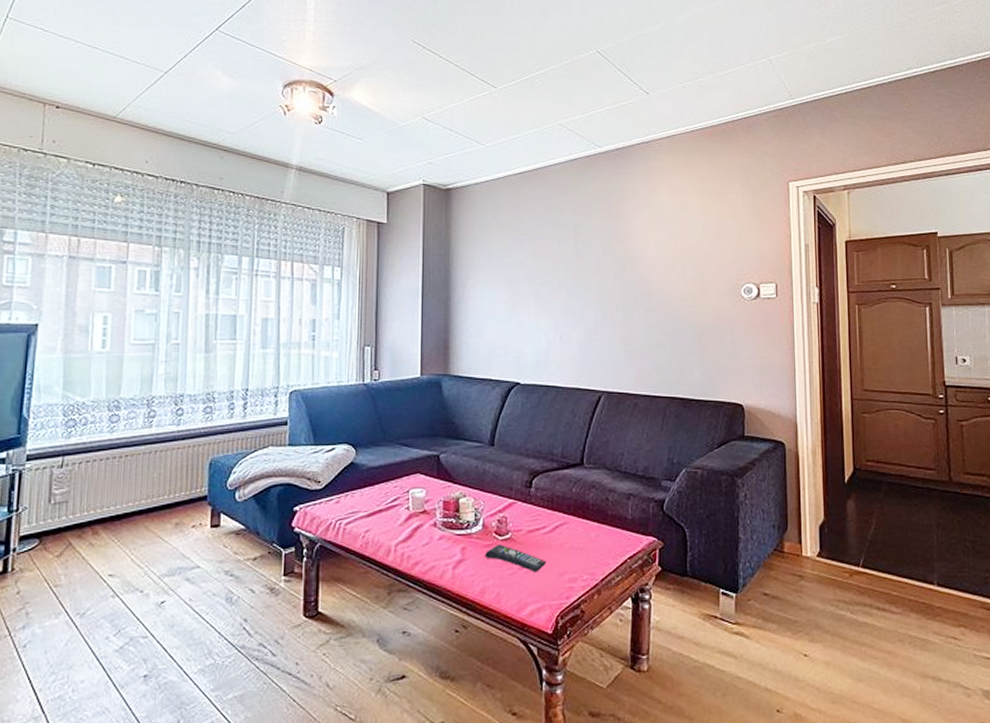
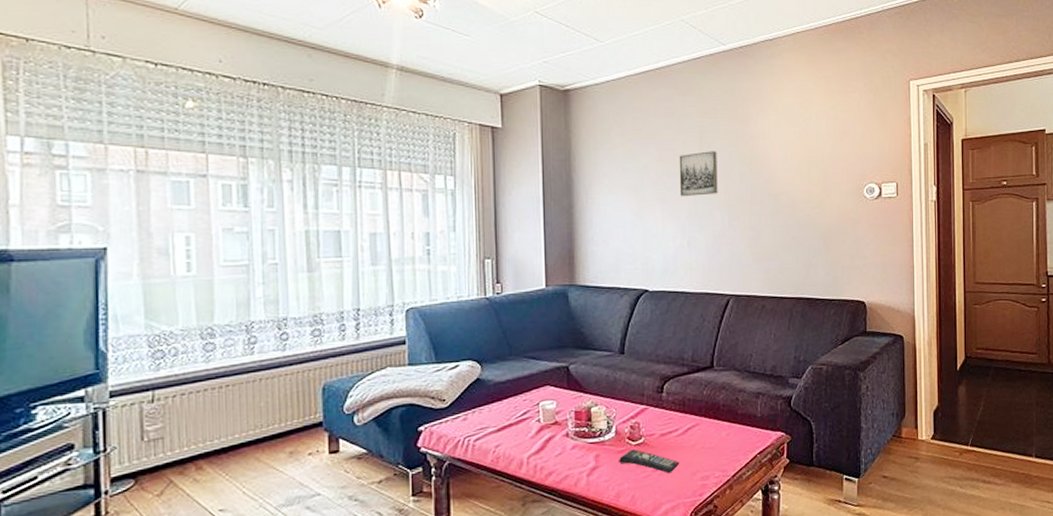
wall art: none [553,248,591,293] -> present [679,151,718,197]

